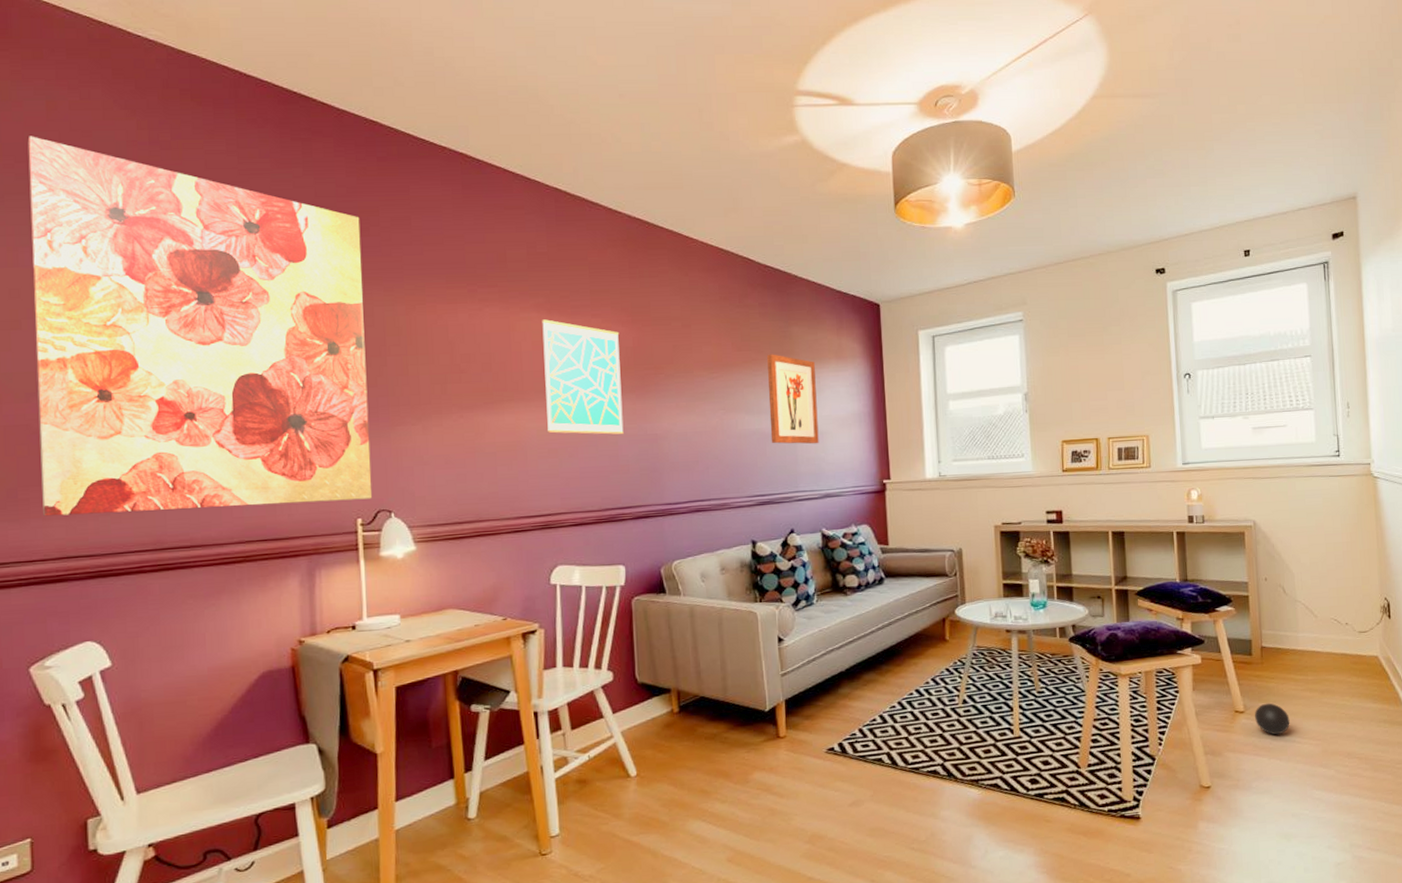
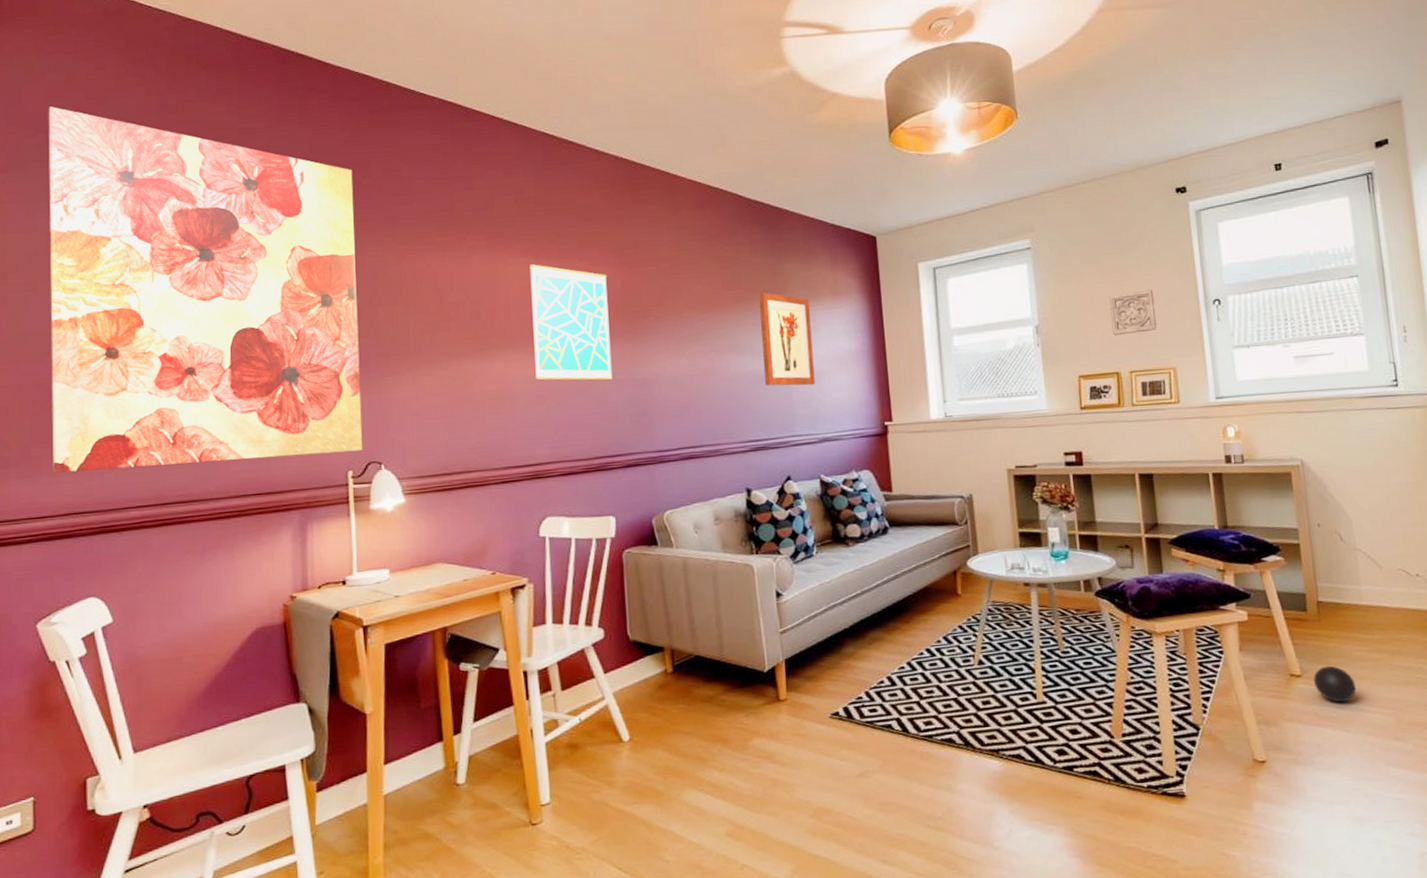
wall ornament: none [1092,363,1134,405] -> present [1109,289,1157,336]

